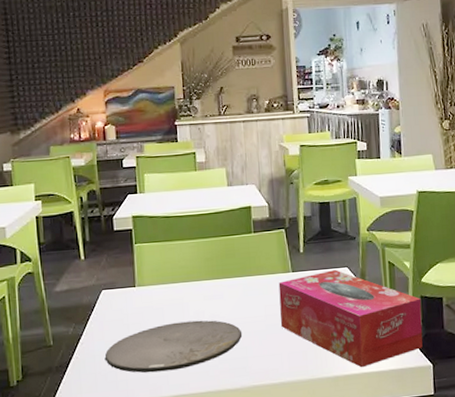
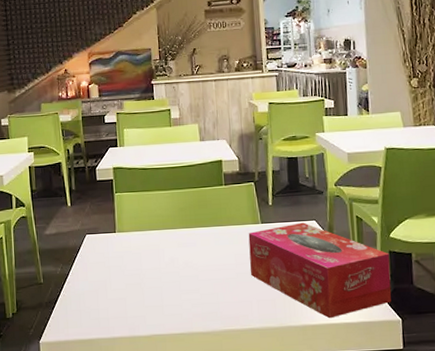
plate: present [104,320,243,373] -> none [88,265,214,313]

